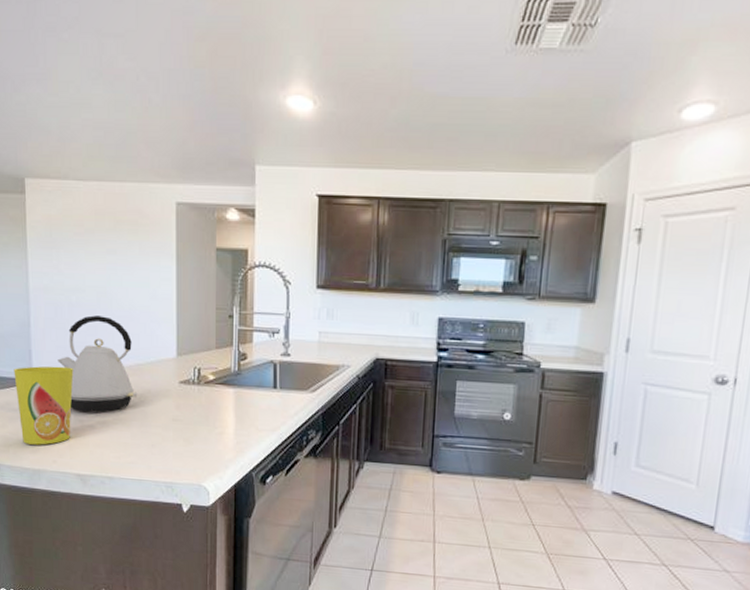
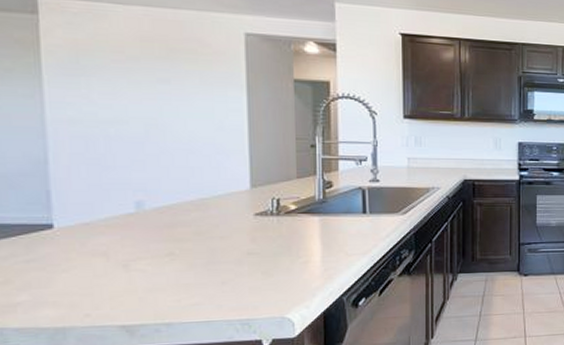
cup: present [13,366,74,445] -> none [22,207,114,300]
kettle: present [58,315,138,412] -> none [90,149,202,255]

